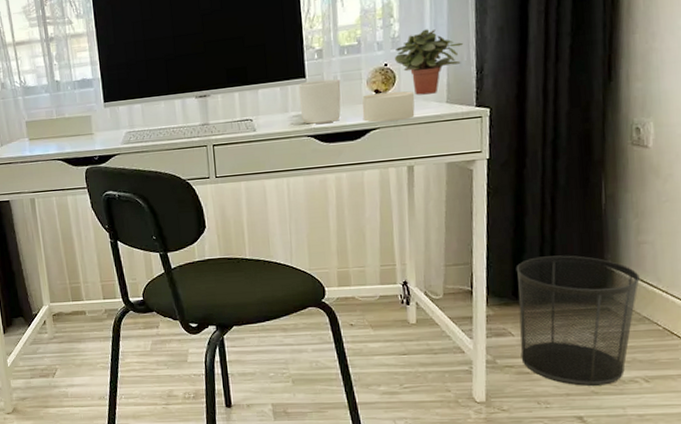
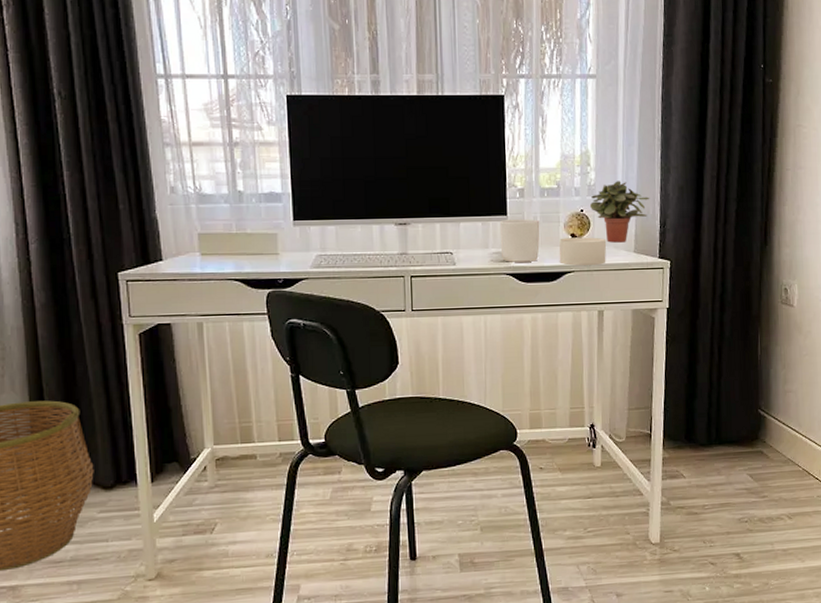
waste bin: present [516,255,640,386] -> none [688,401,786,524]

